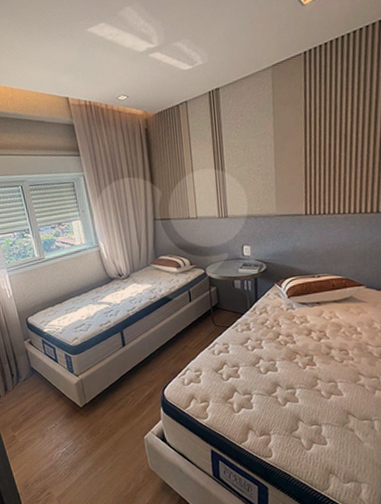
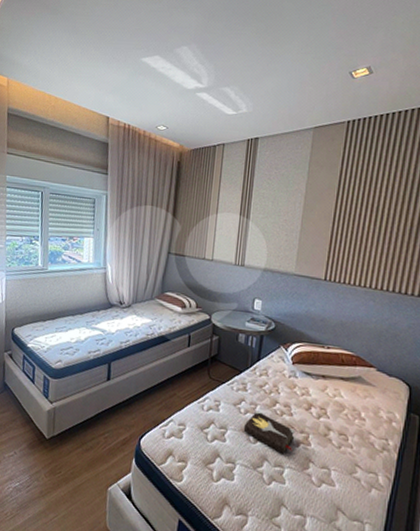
hardback book: none [253,345,301,378] -> present [243,410,296,455]

